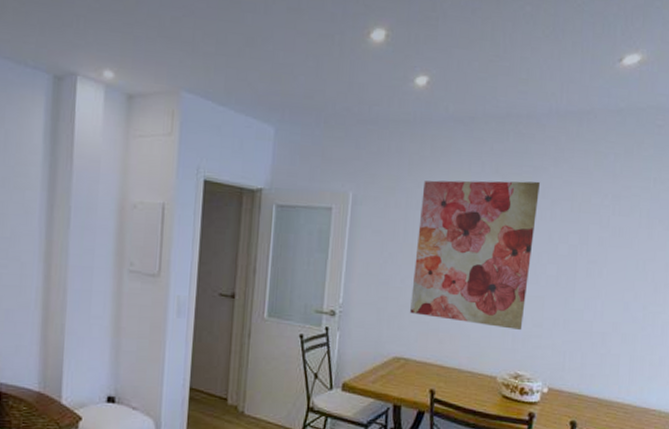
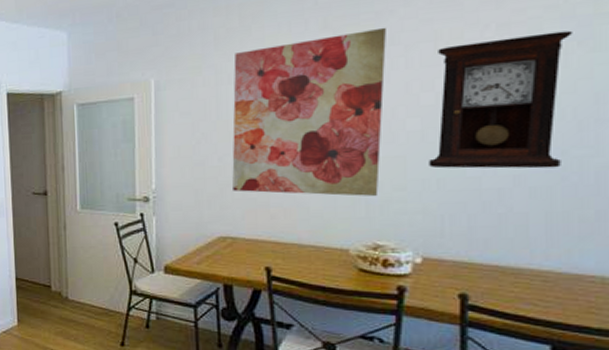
pendulum clock: none [559,207,657,320] -> present [429,30,572,169]

